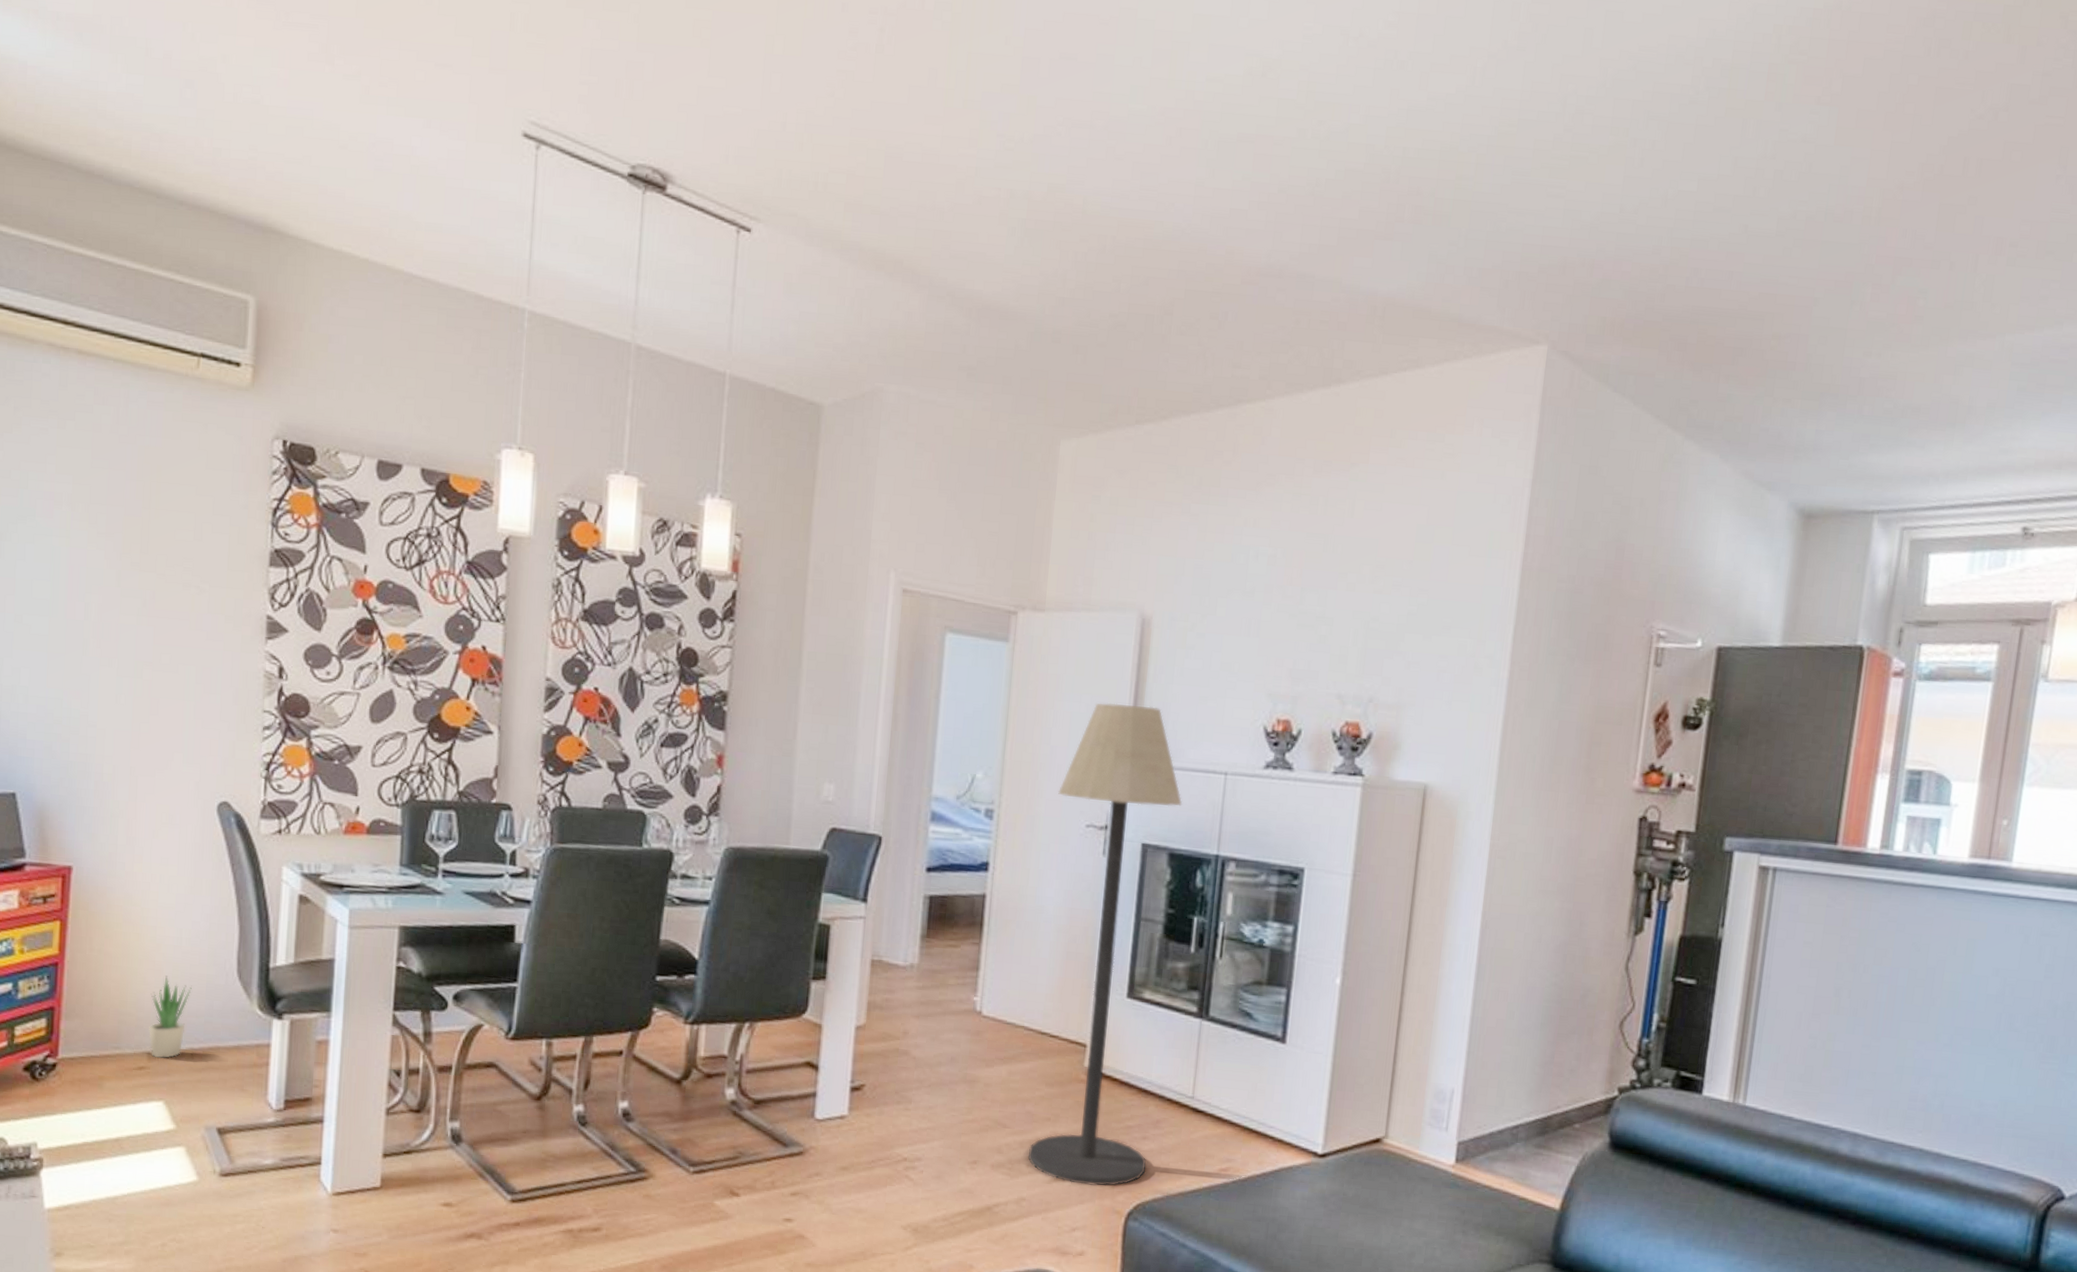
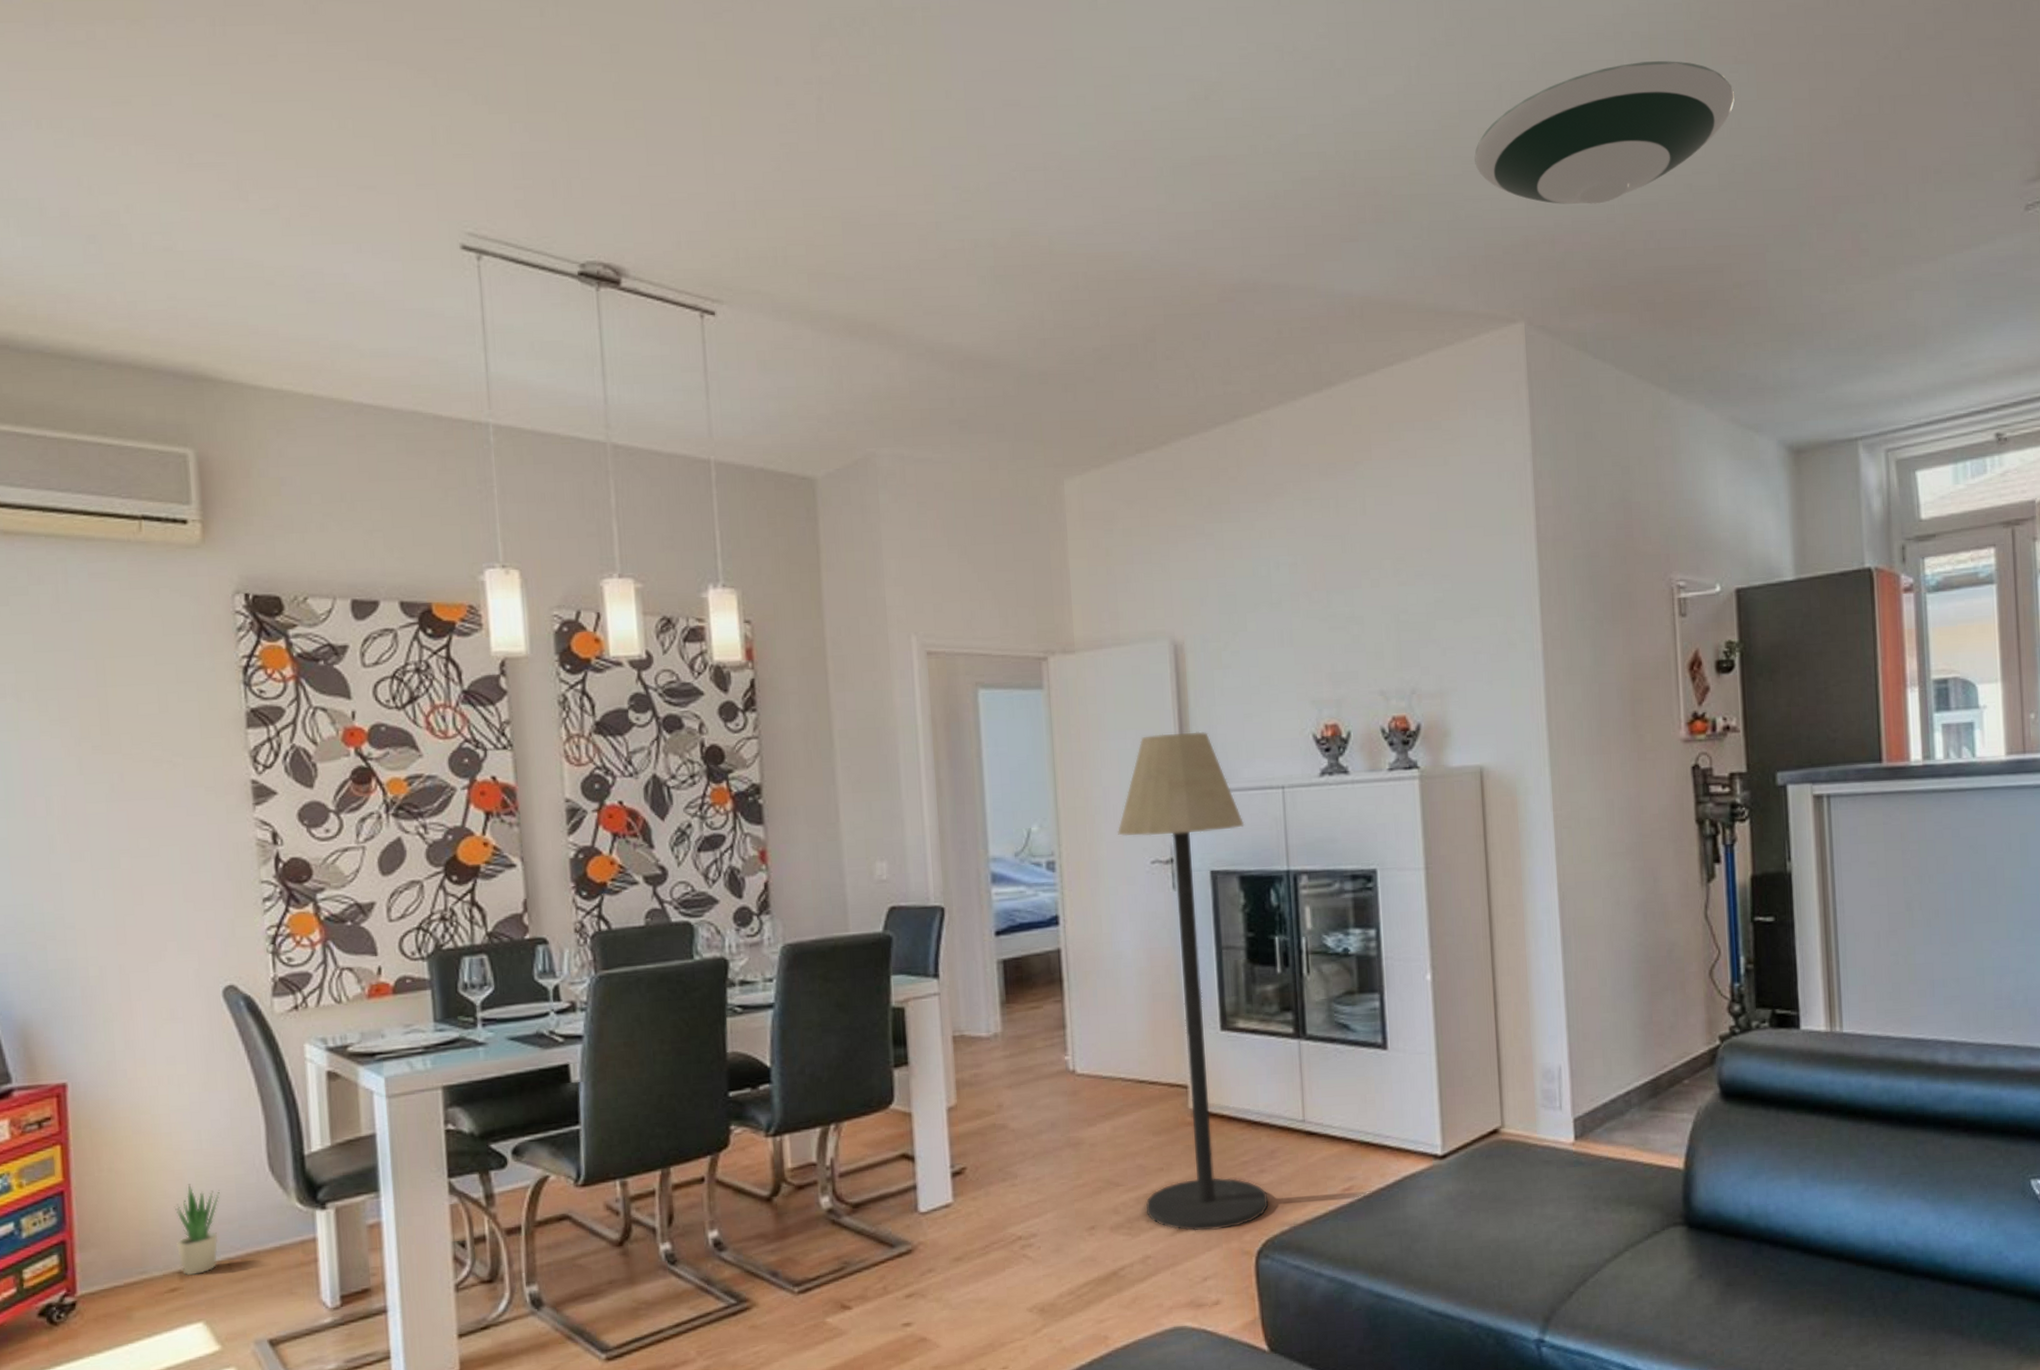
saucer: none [1525,90,1811,234] -> present [1474,61,1735,204]

